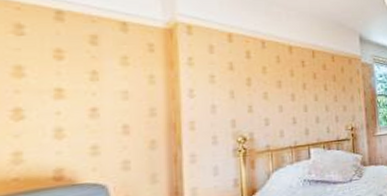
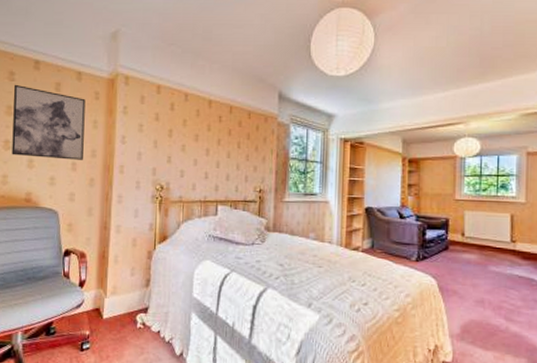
wall art: none [23,39,138,126] -> present [11,84,86,160]

